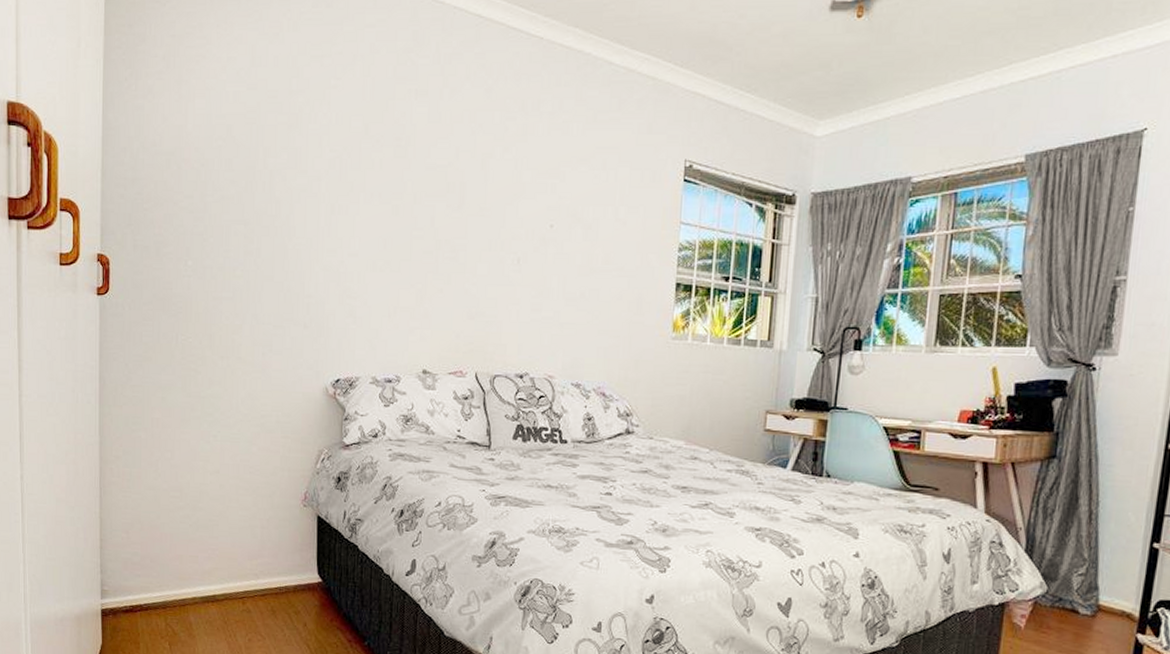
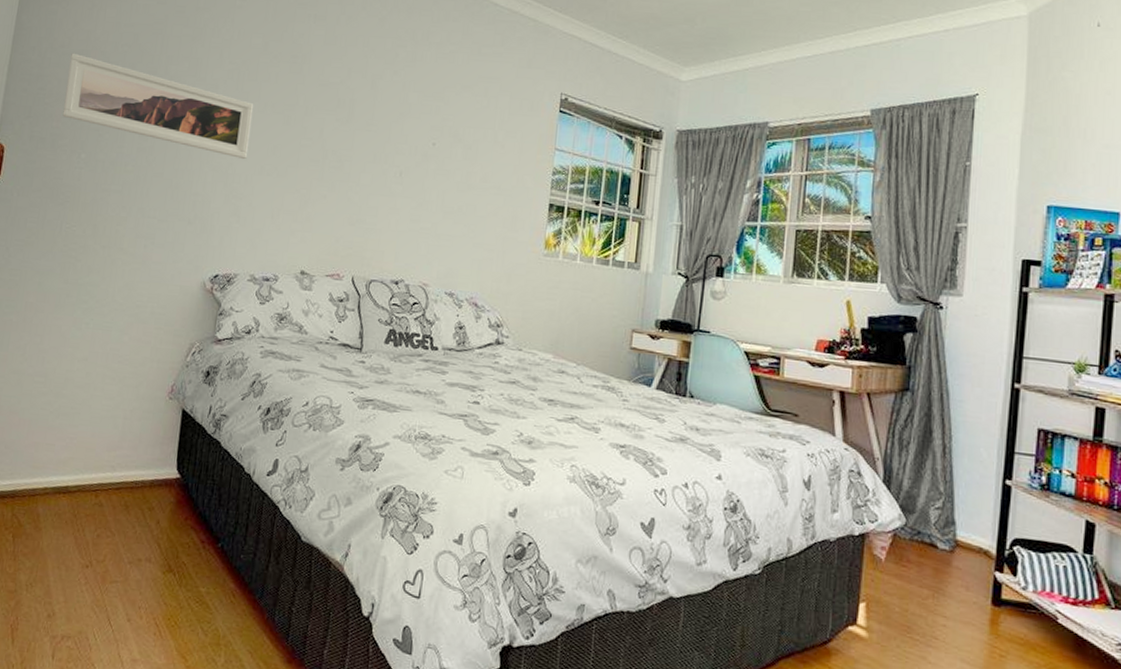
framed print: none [163,151,360,256] -> present [62,53,254,160]

